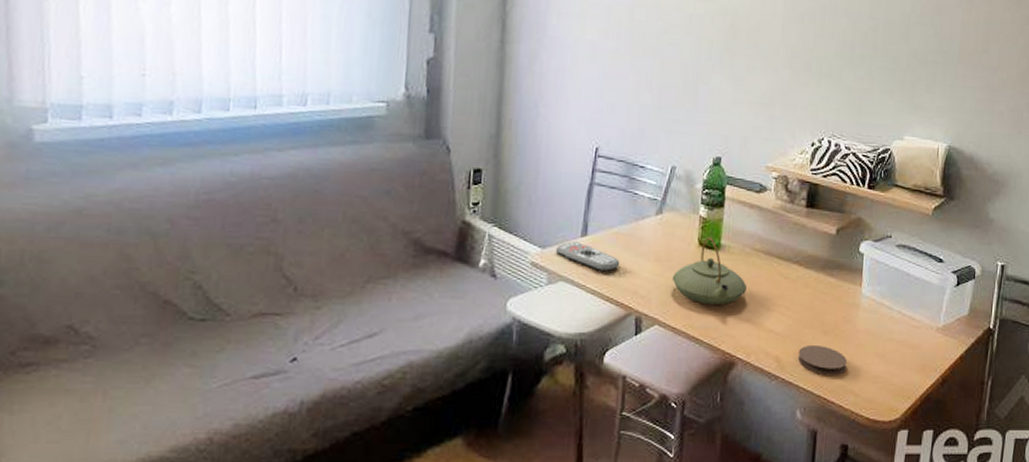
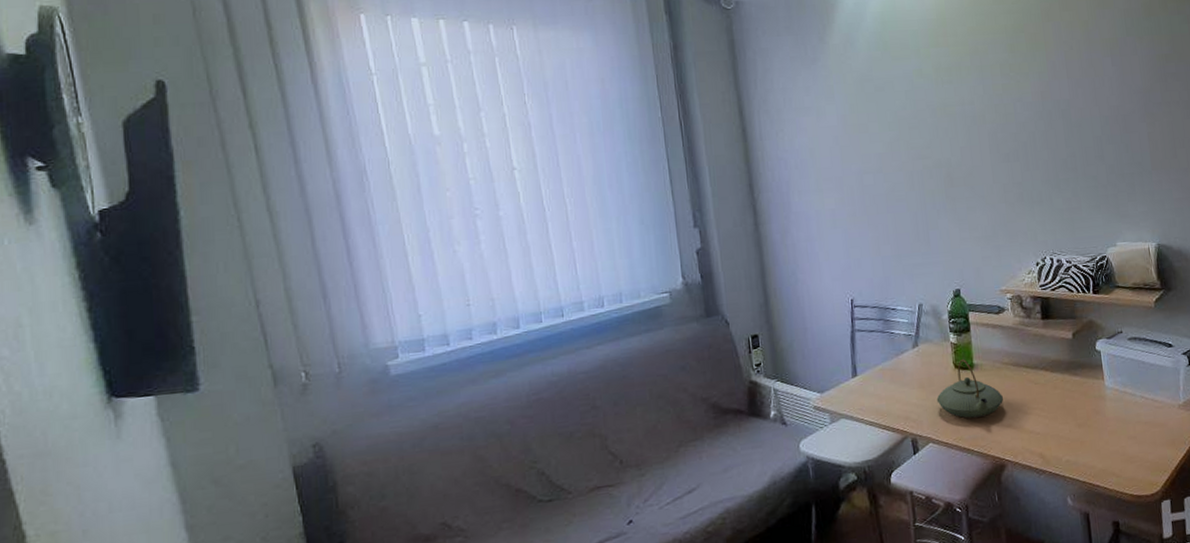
remote control: present [555,241,620,272] -> none [832,382,890,405]
coaster: present [797,345,847,375] -> none [1058,437,1104,463]

